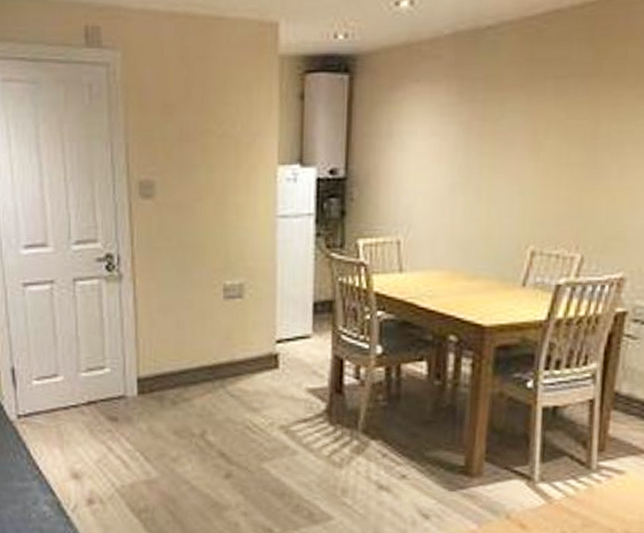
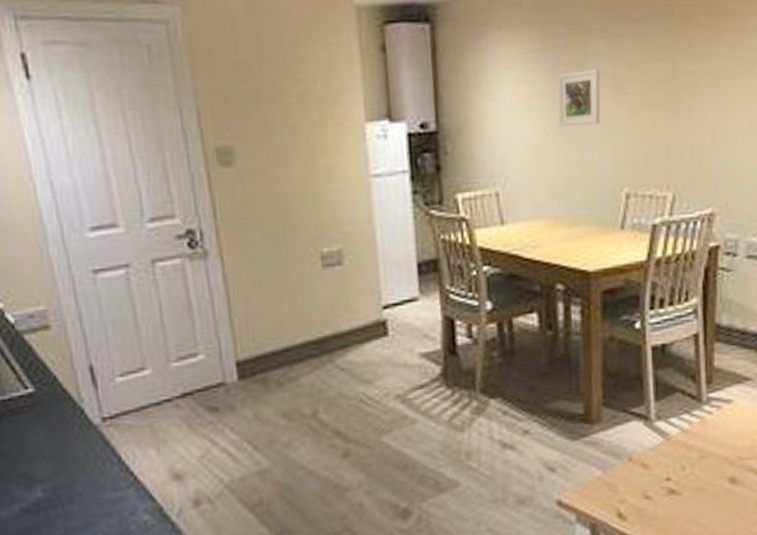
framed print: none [468,125,516,181] -> present [558,69,601,127]

